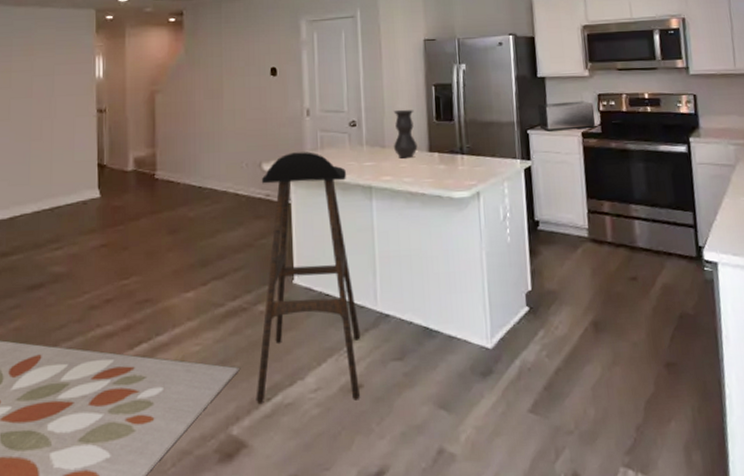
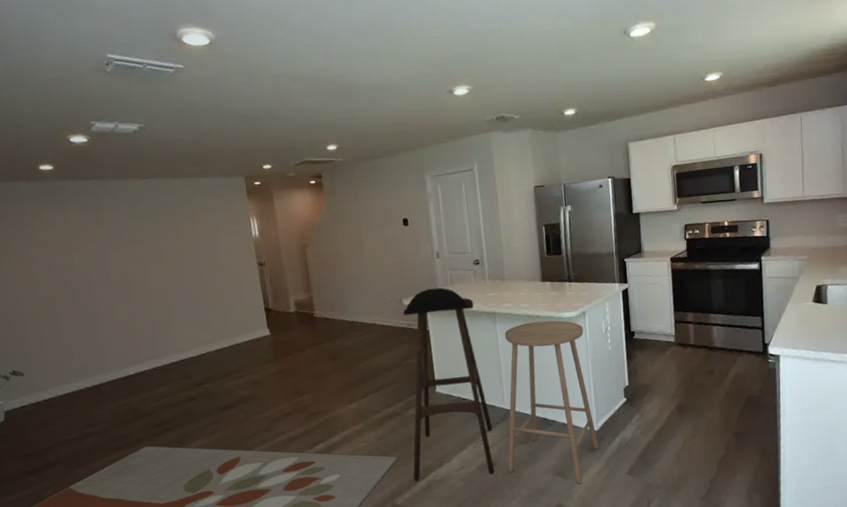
stool: none [376,200,494,422] -> present [504,320,599,485]
vase: present [393,109,418,159] -> none [510,247,532,289]
toaster: present [537,101,596,131] -> none [633,231,683,259]

